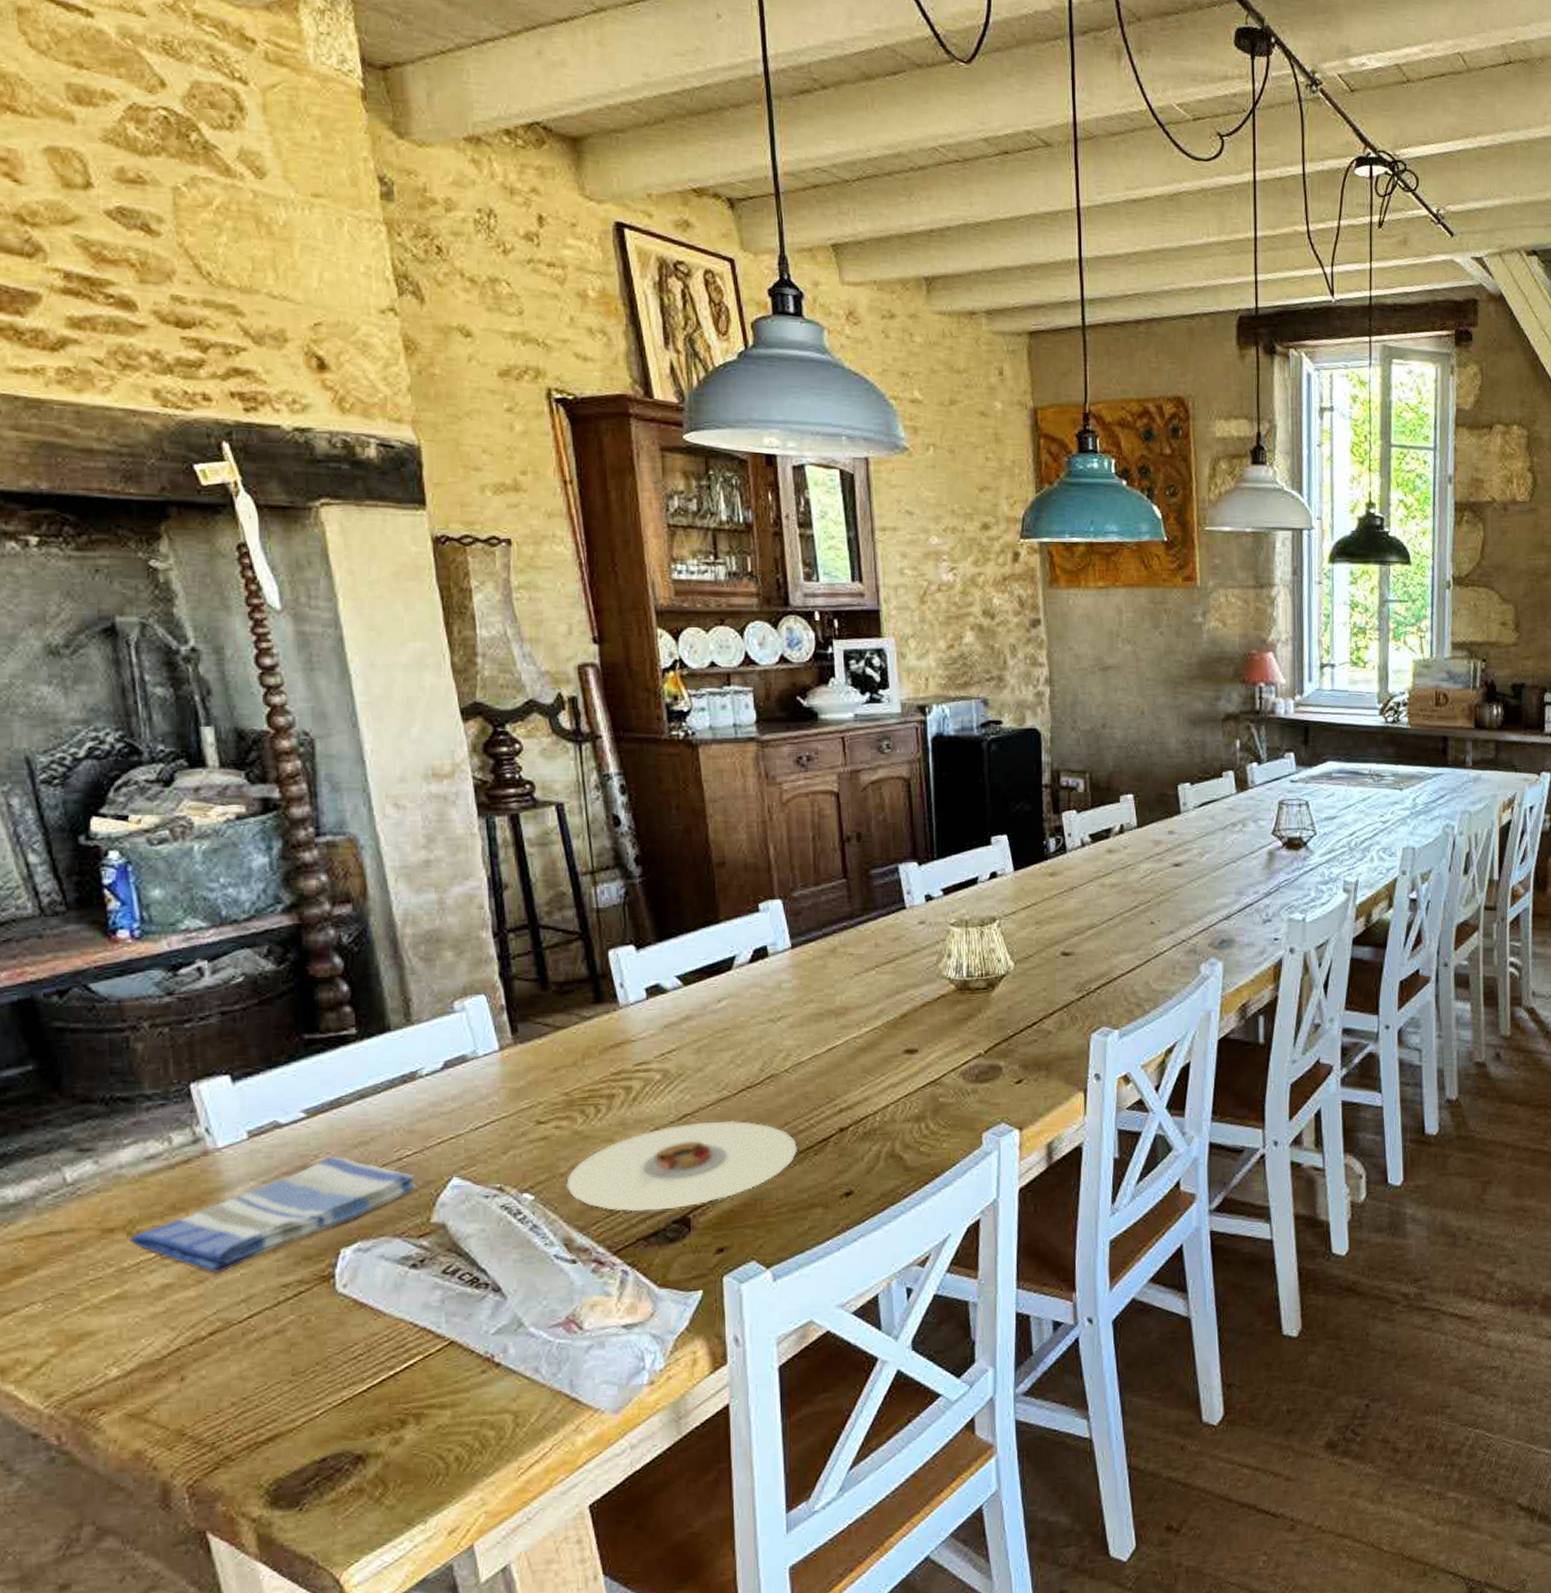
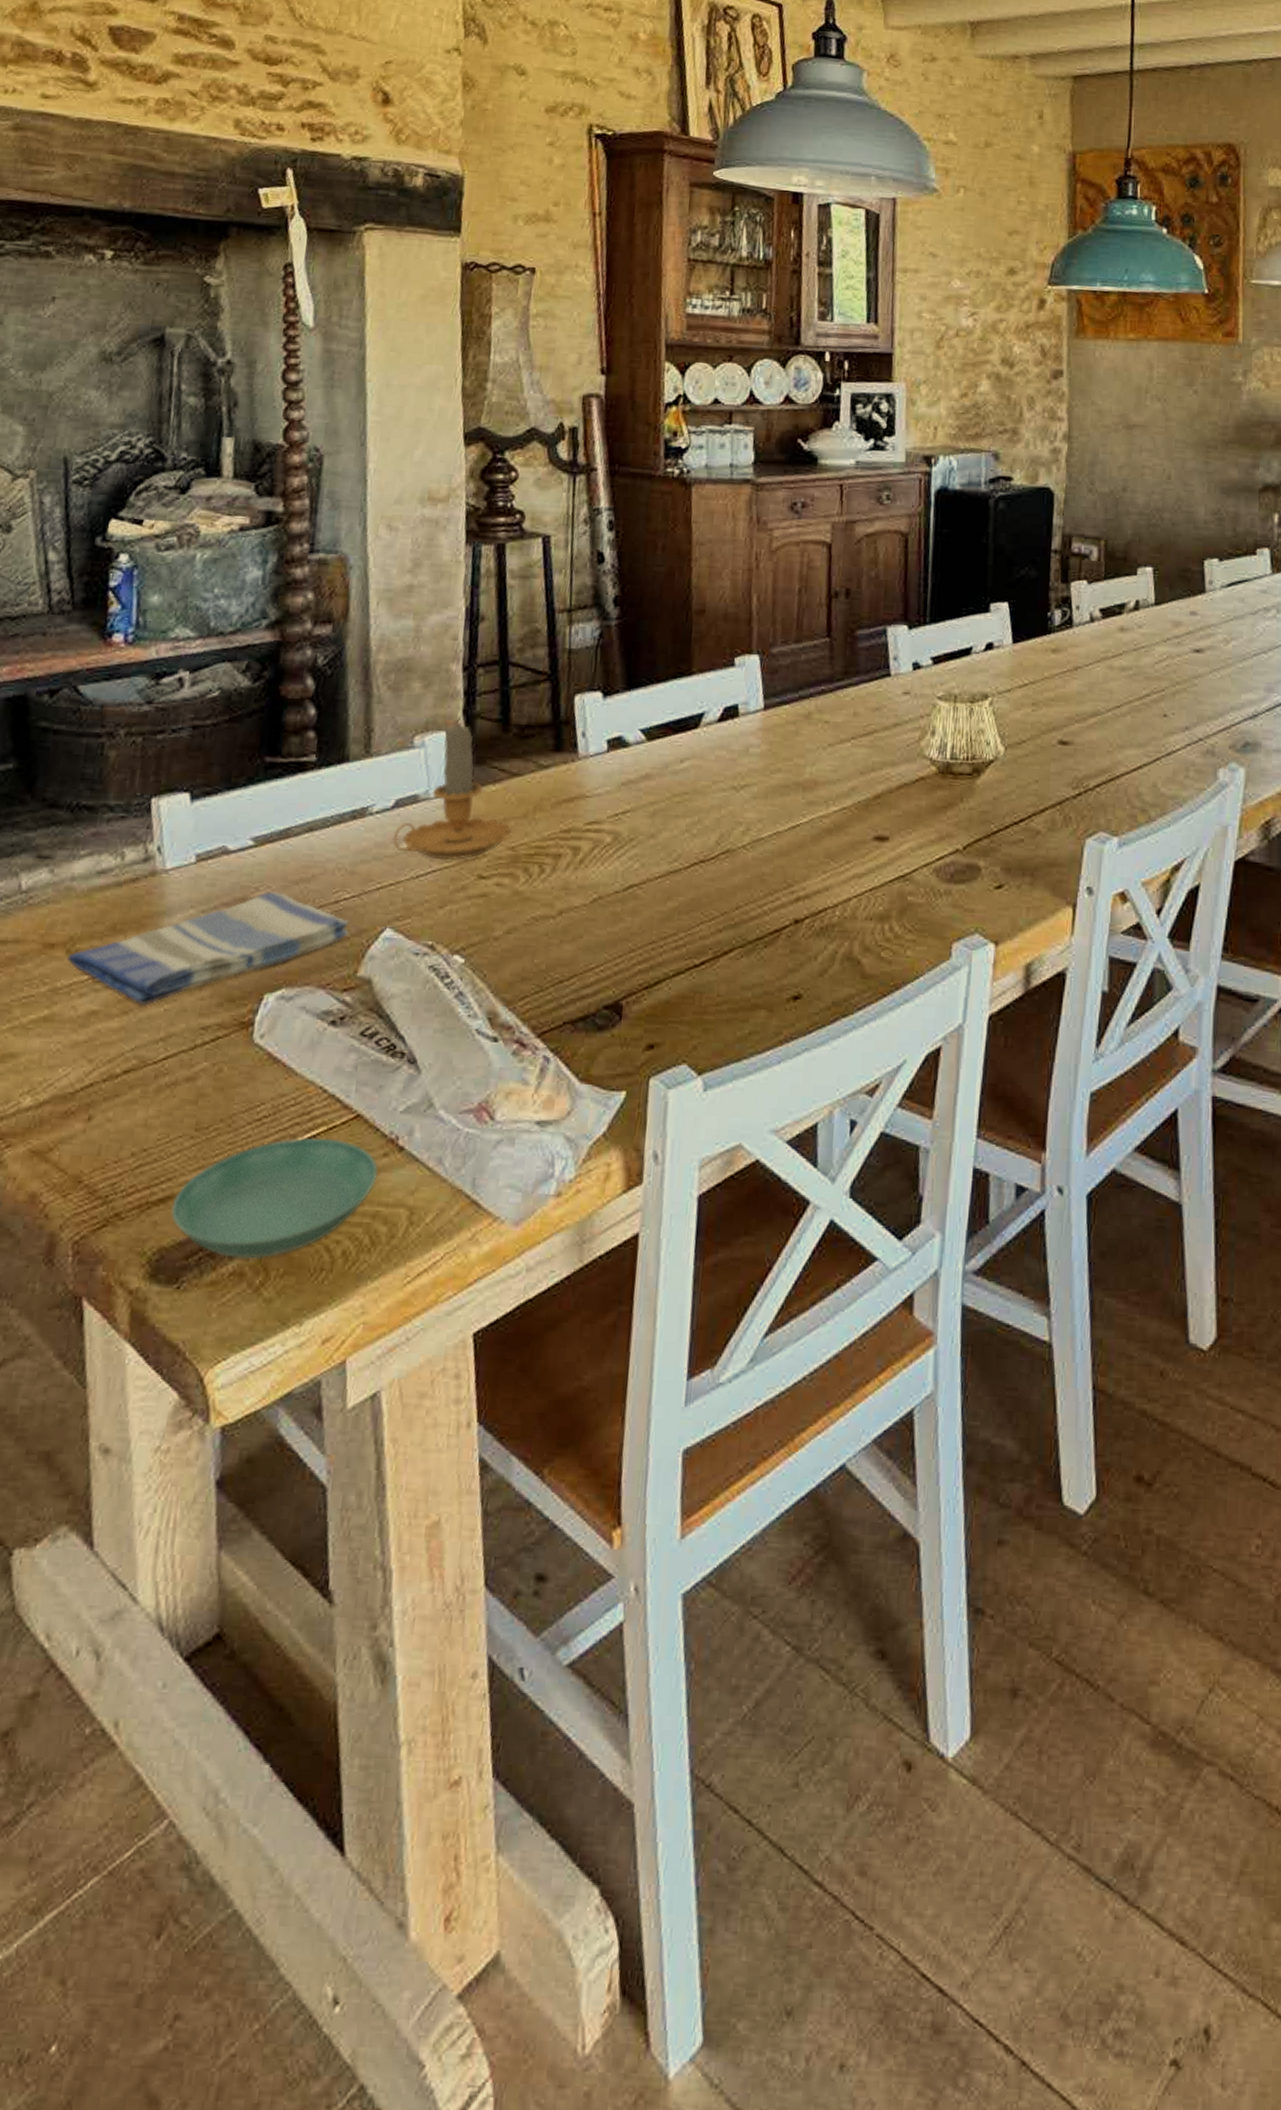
saucer: none [281,1364,479,1478] -> present [171,1137,378,1259]
candle: none [447,983,564,1111] -> present [393,720,512,860]
plate: present [566,1120,798,1212] -> none [499,896,748,992]

